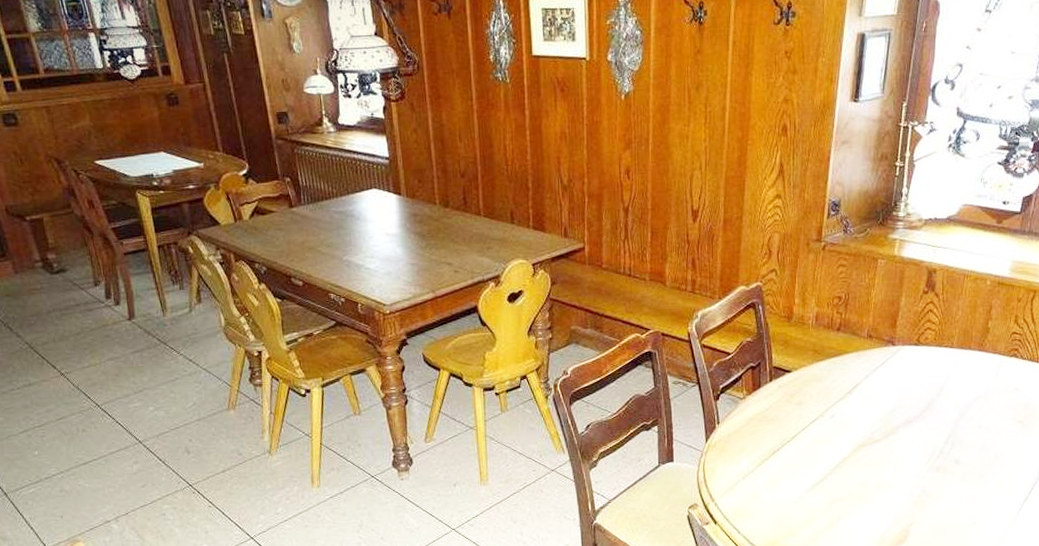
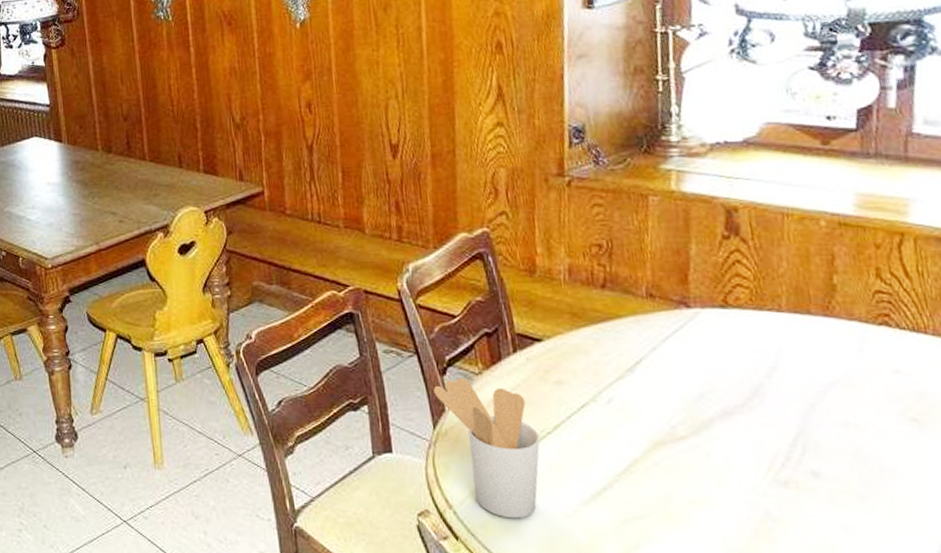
utensil holder: none [708,402,781,506] -> present [433,378,540,519]

